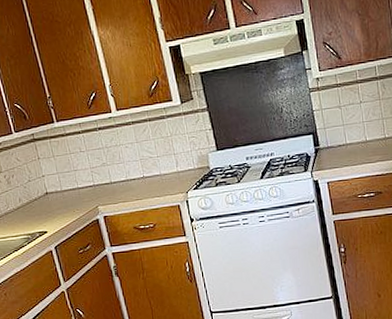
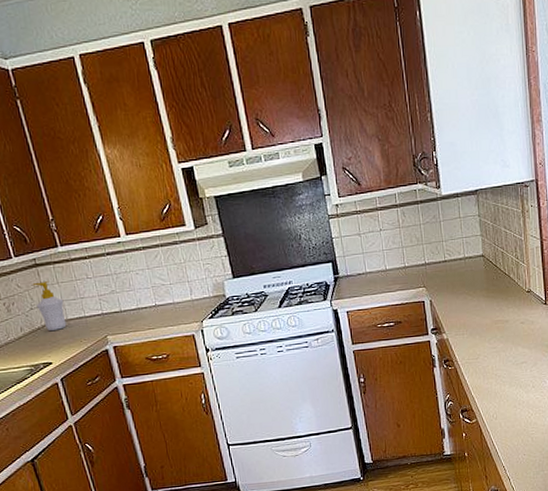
soap bottle: none [30,154,61,202] -> present [32,280,67,332]

